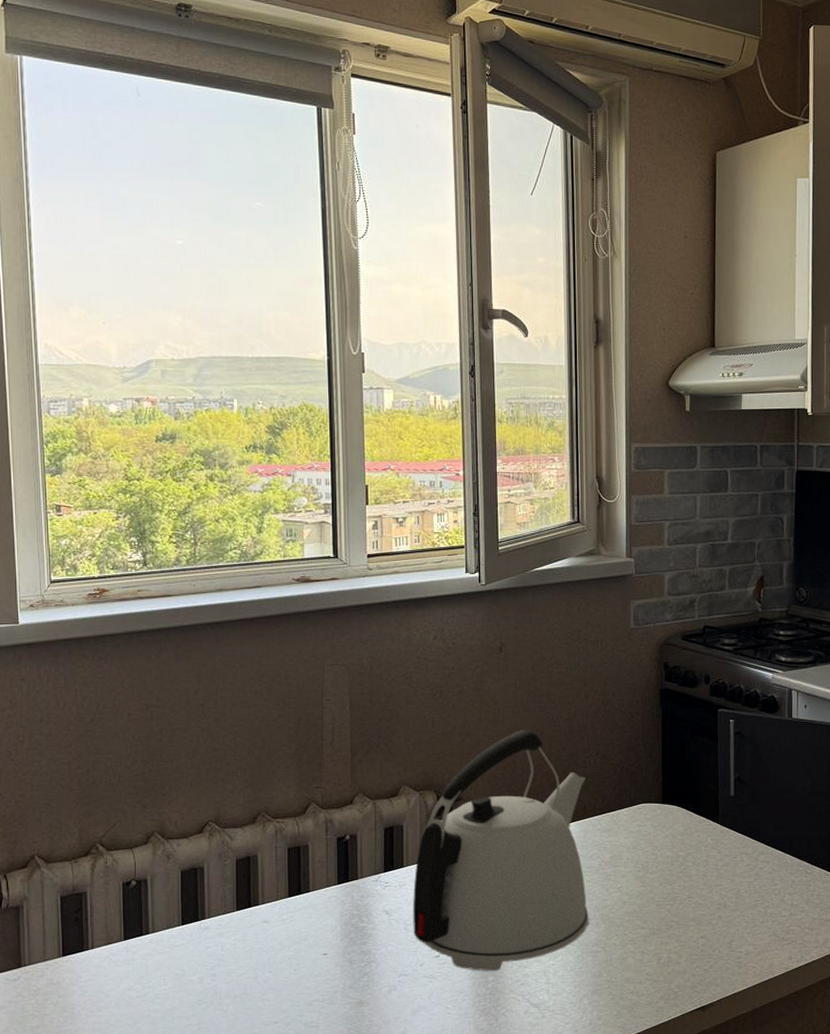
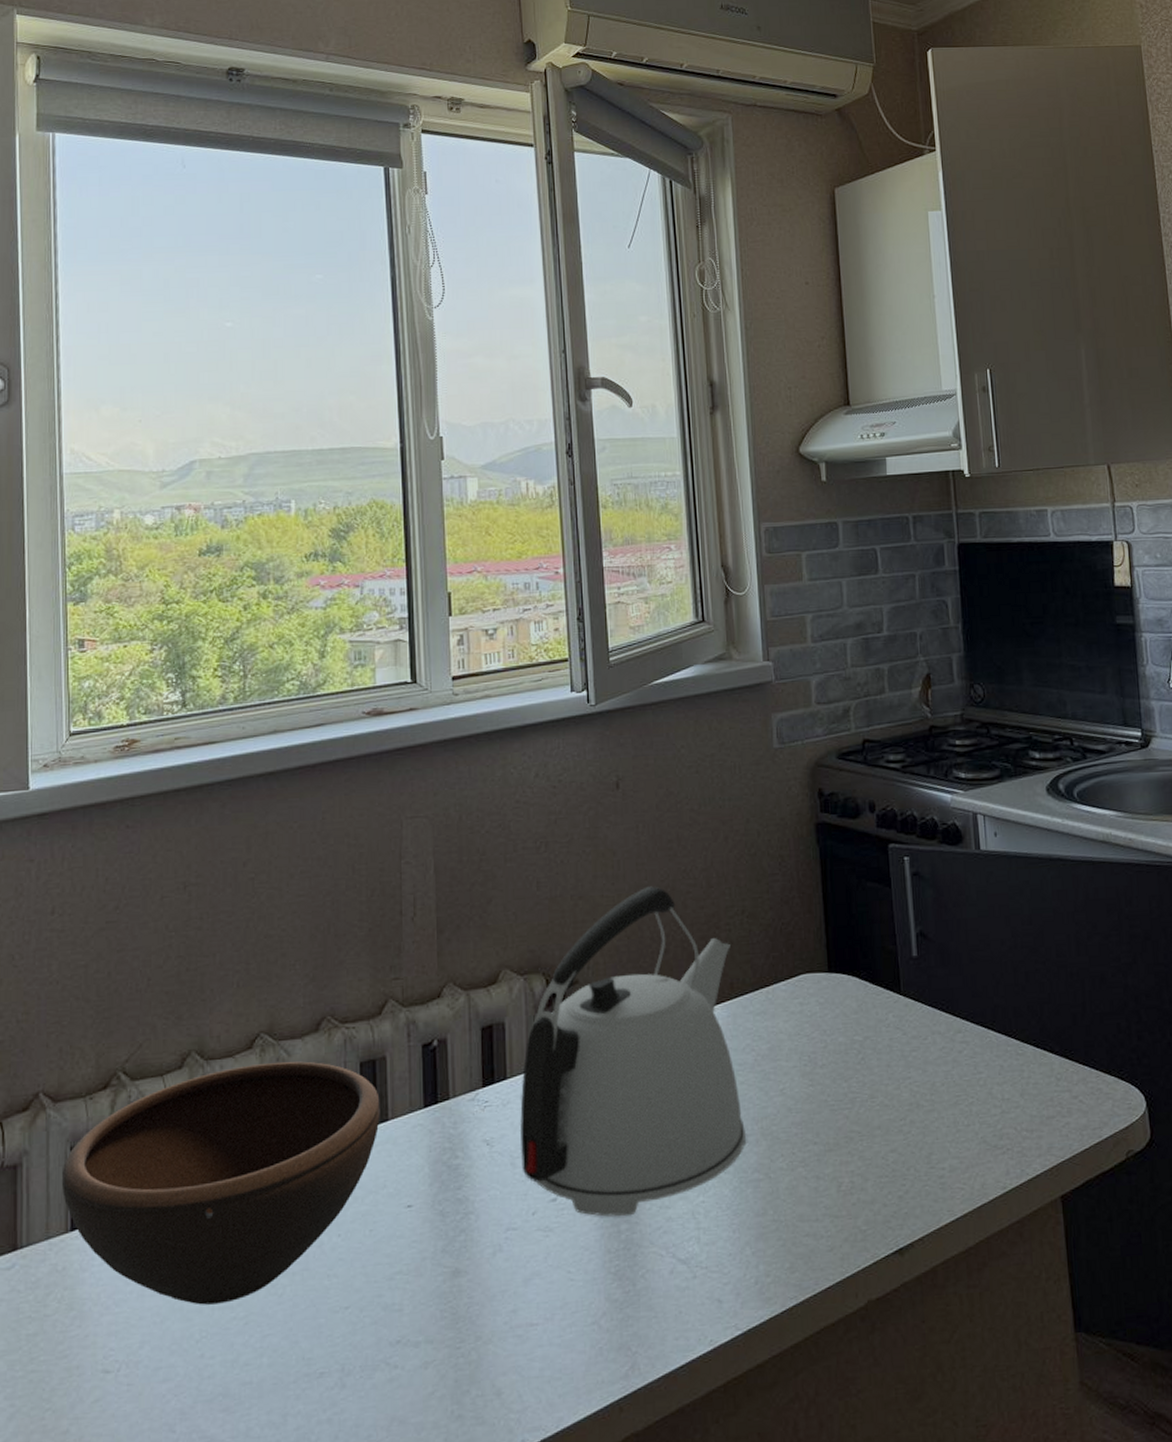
bowl: none [54,844,303,1014] -> present [61,1061,380,1305]

